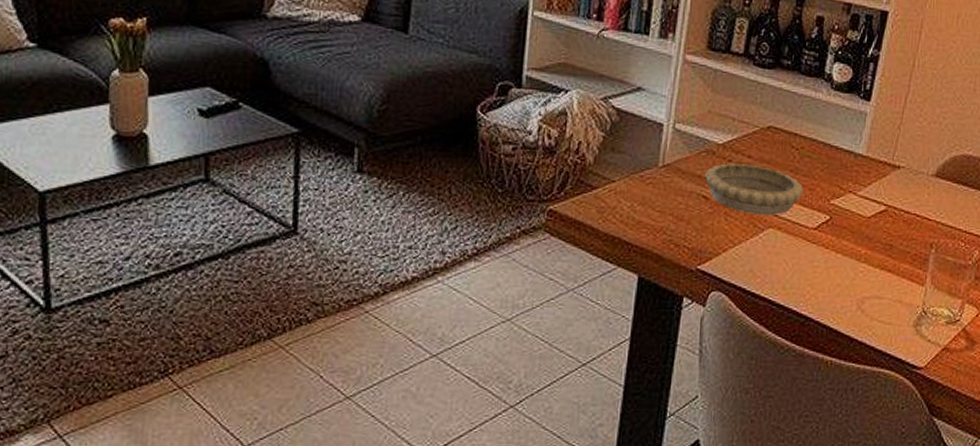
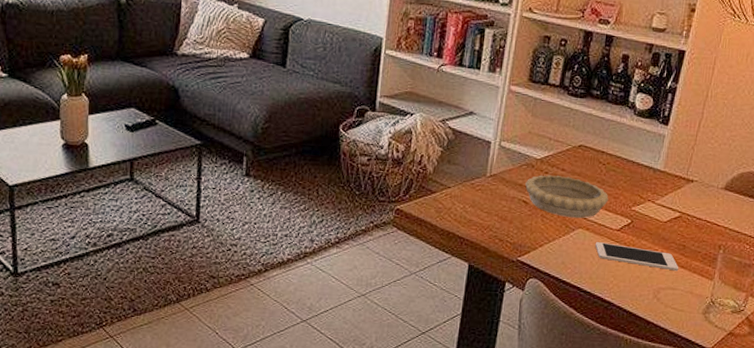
cell phone: none [788,244,886,276] -> present [595,242,679,271]

